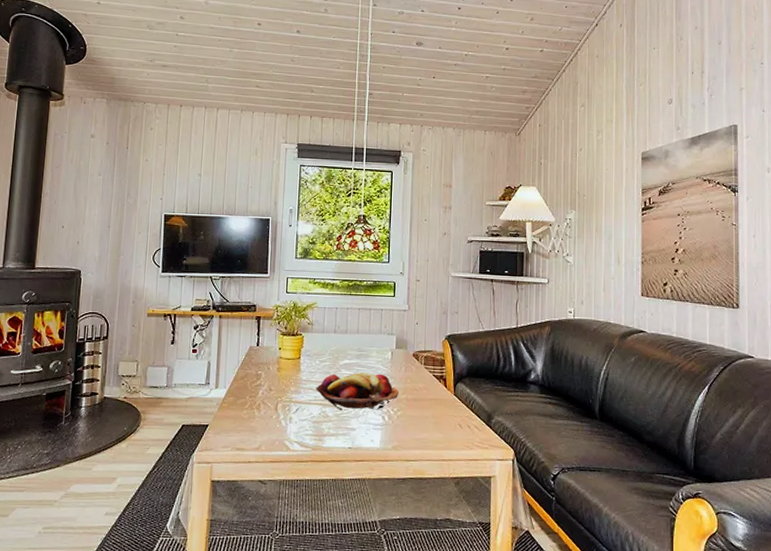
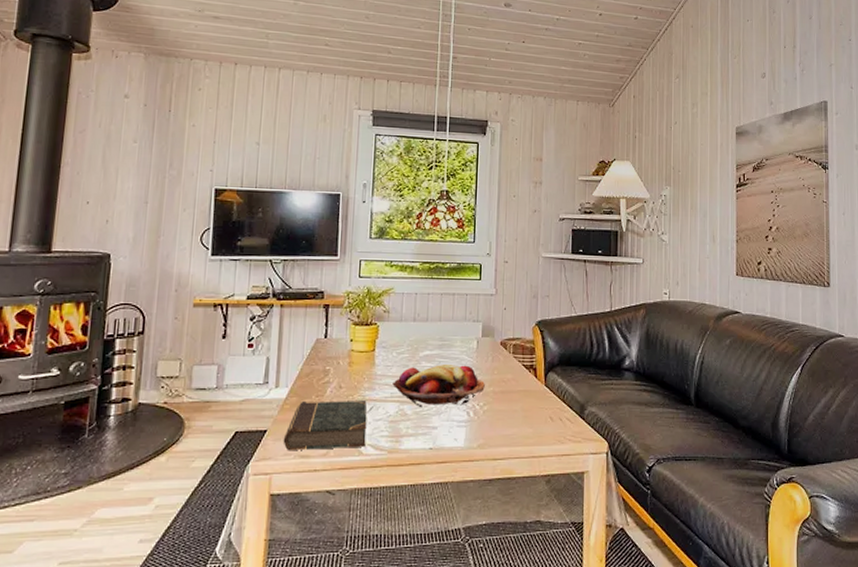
book: none [222,400,294,444] -> present [283,400,367,451]

